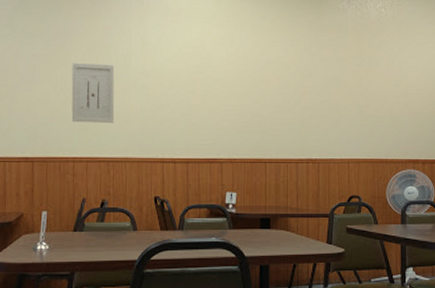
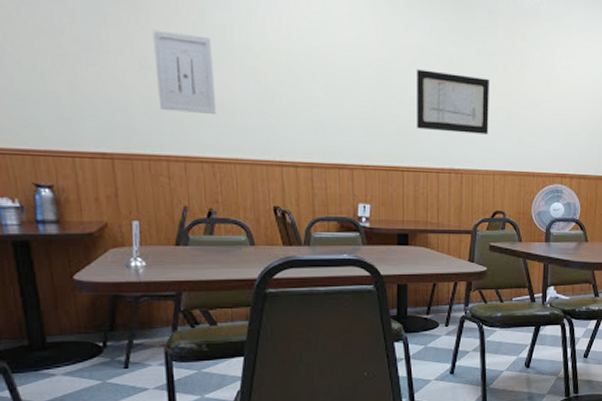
wall art: none [278,77,342,128] -> present [417,69,489,135]

